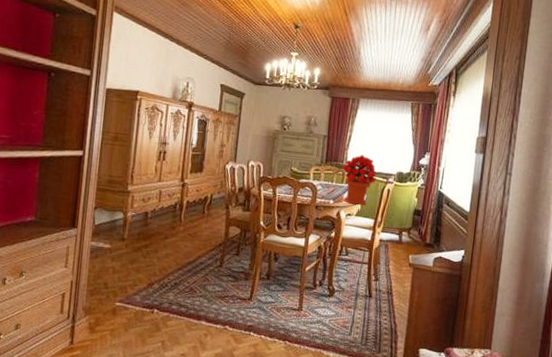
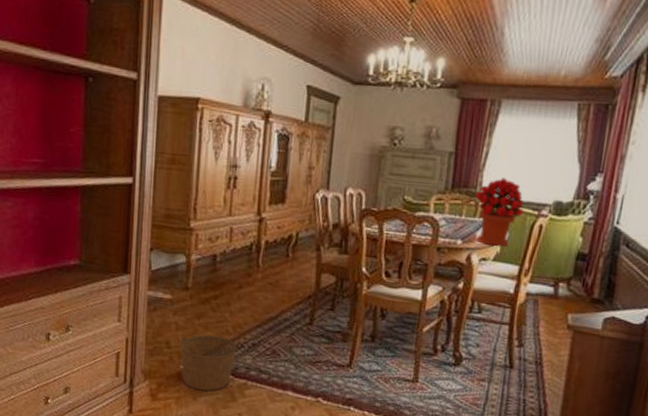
basket: none [116,276,162,324] -> present [180,334,237,392]

